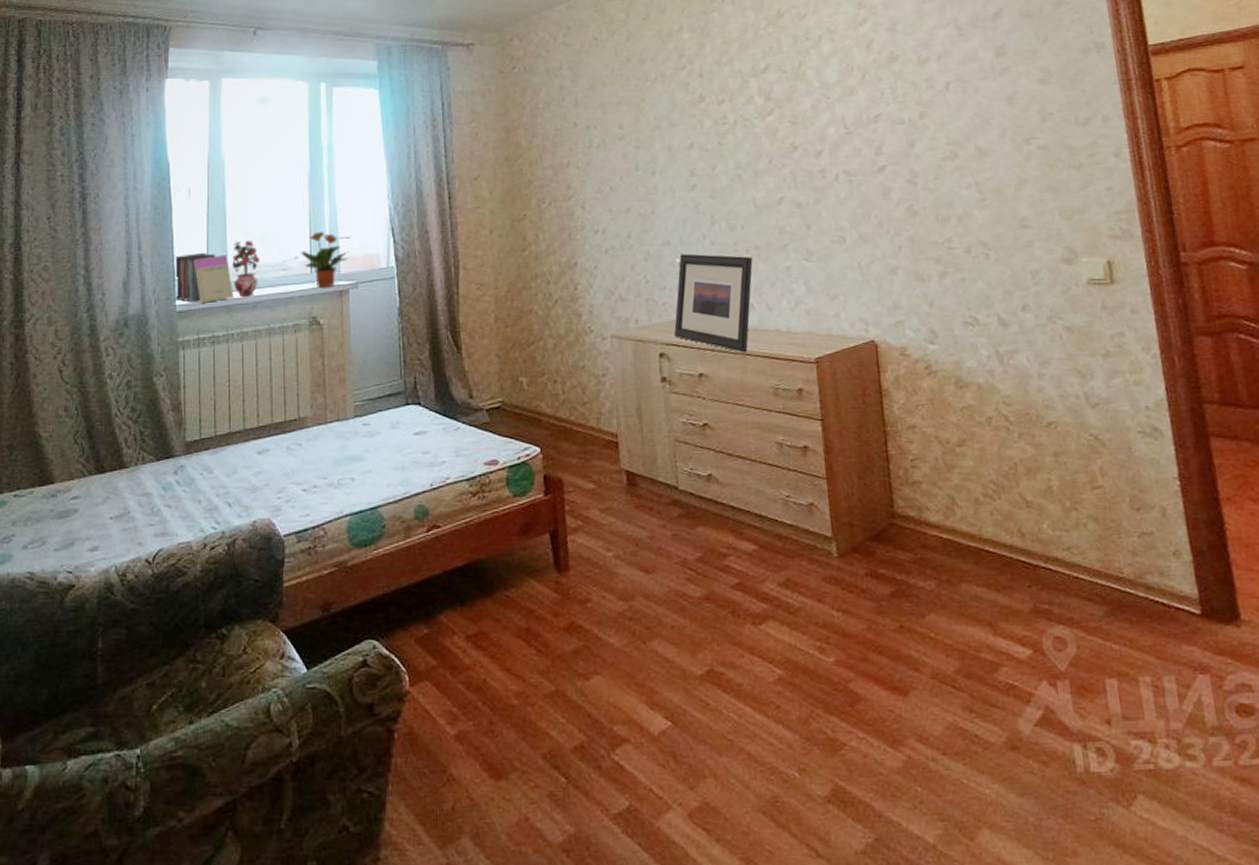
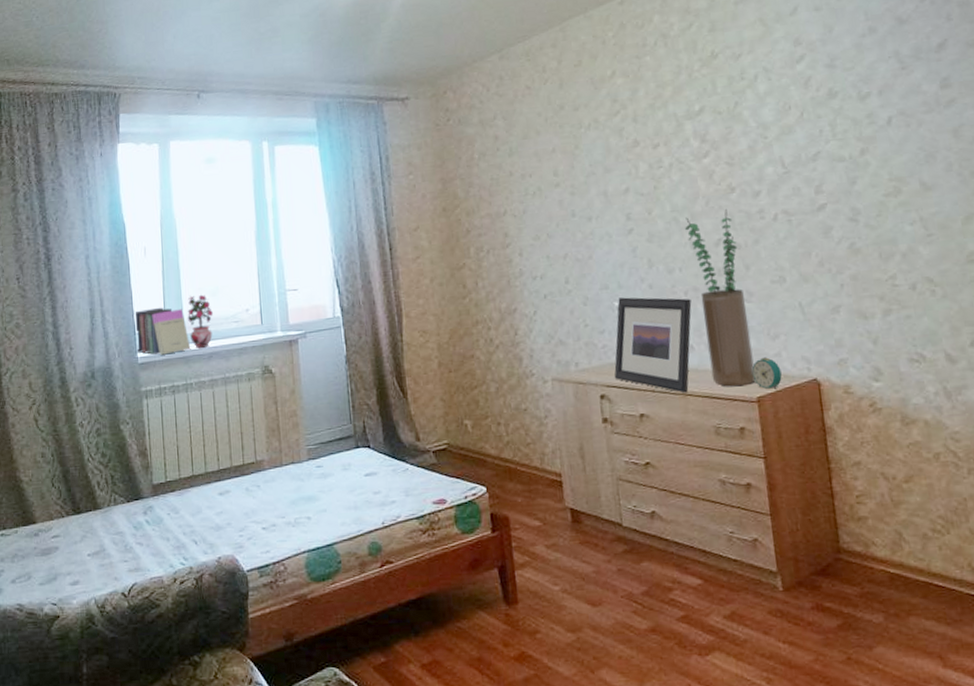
potted plant: present [301,232,349,287] -> none [251,285,297,338]
vase: none [748,168,814,347] -> present [685,209,756,387]
alarm clock: none [811,317,840,352] -> present [752,357,782,391]

